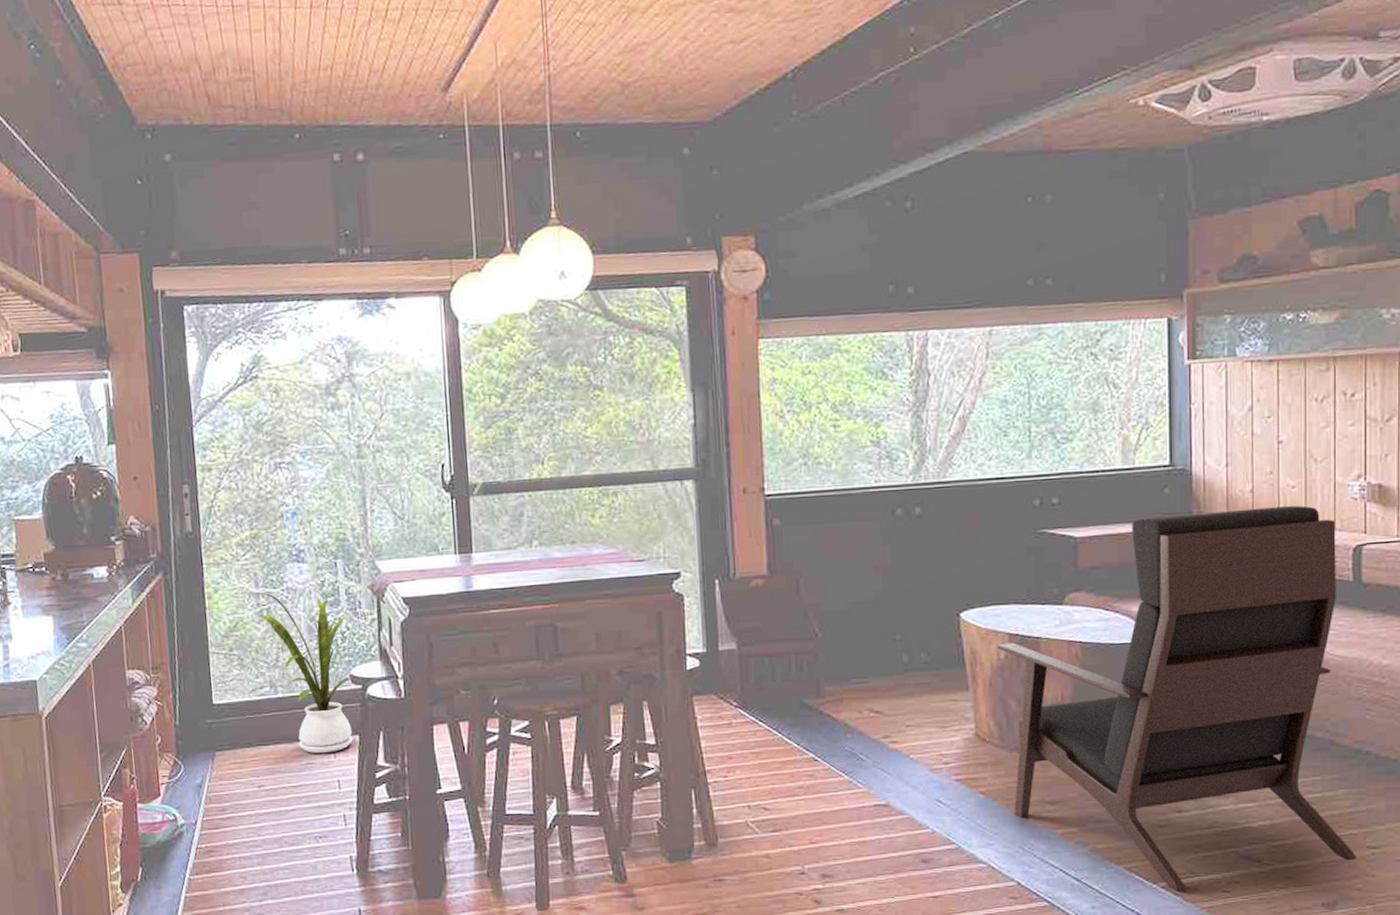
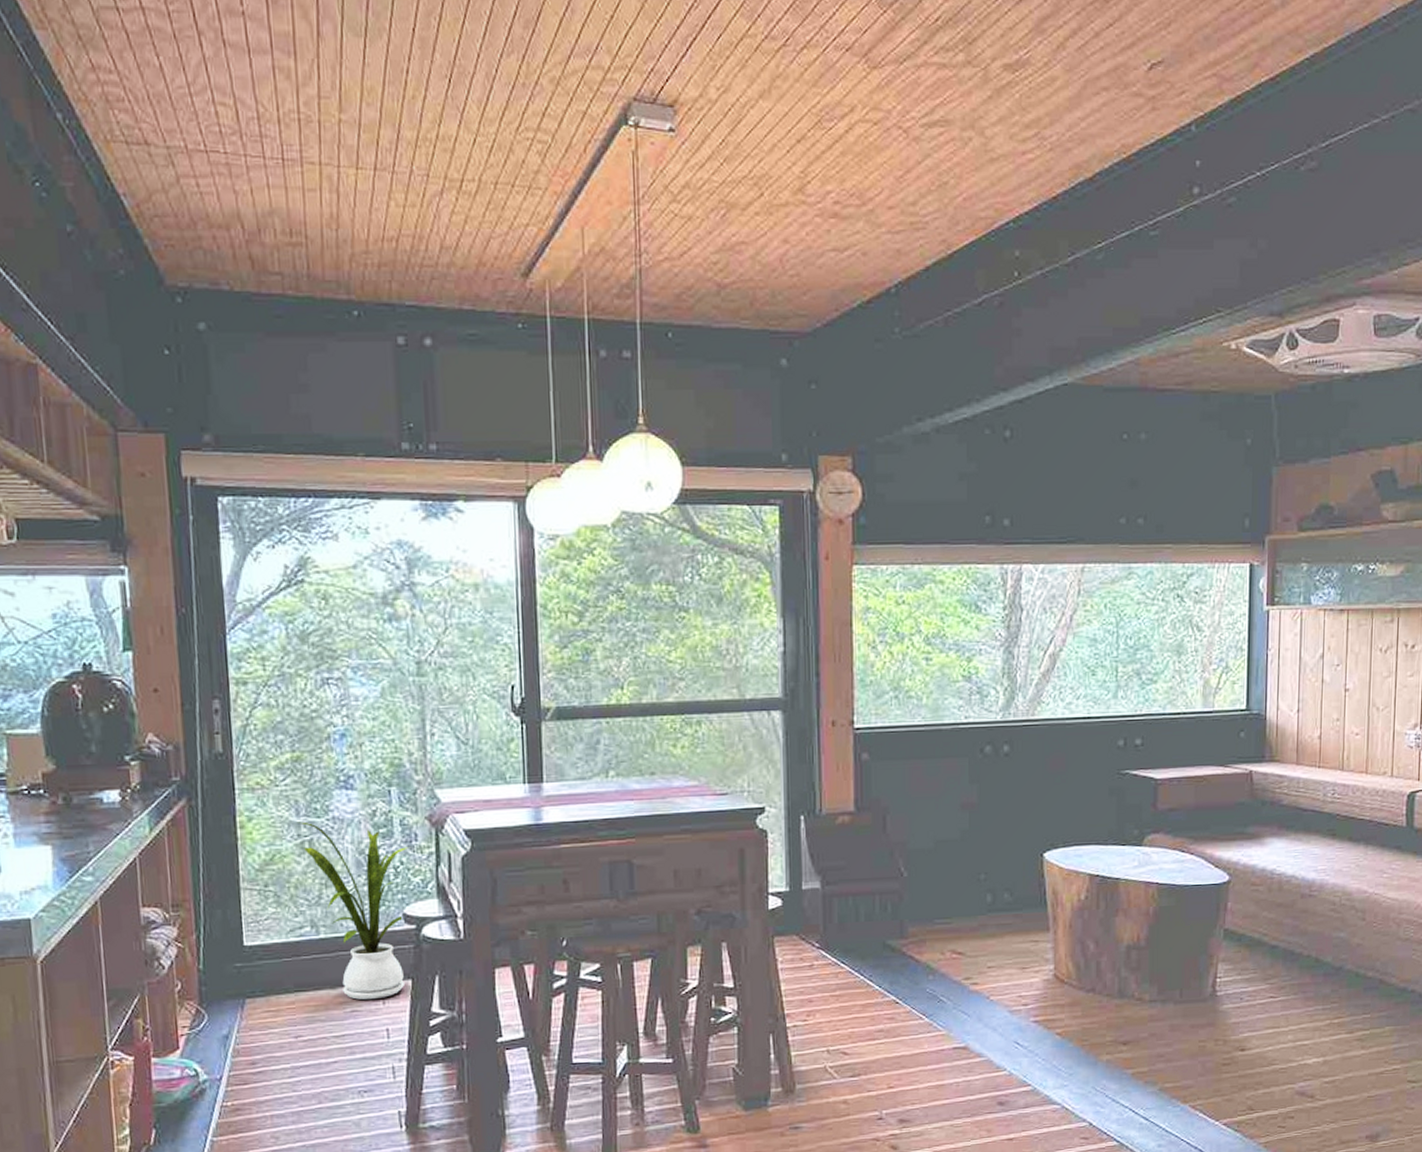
lounge chair: present [996,505,1358,890] -> none [1077,752,1399,1127]

